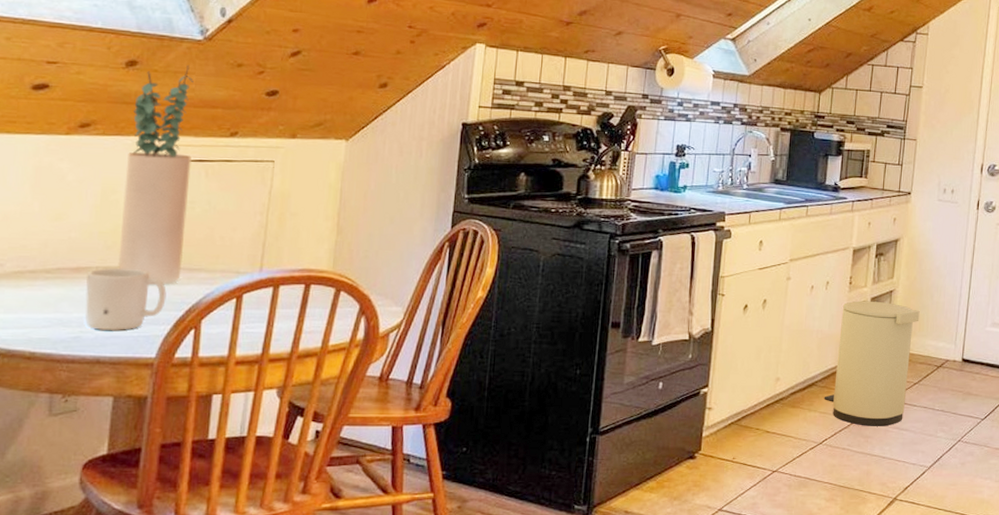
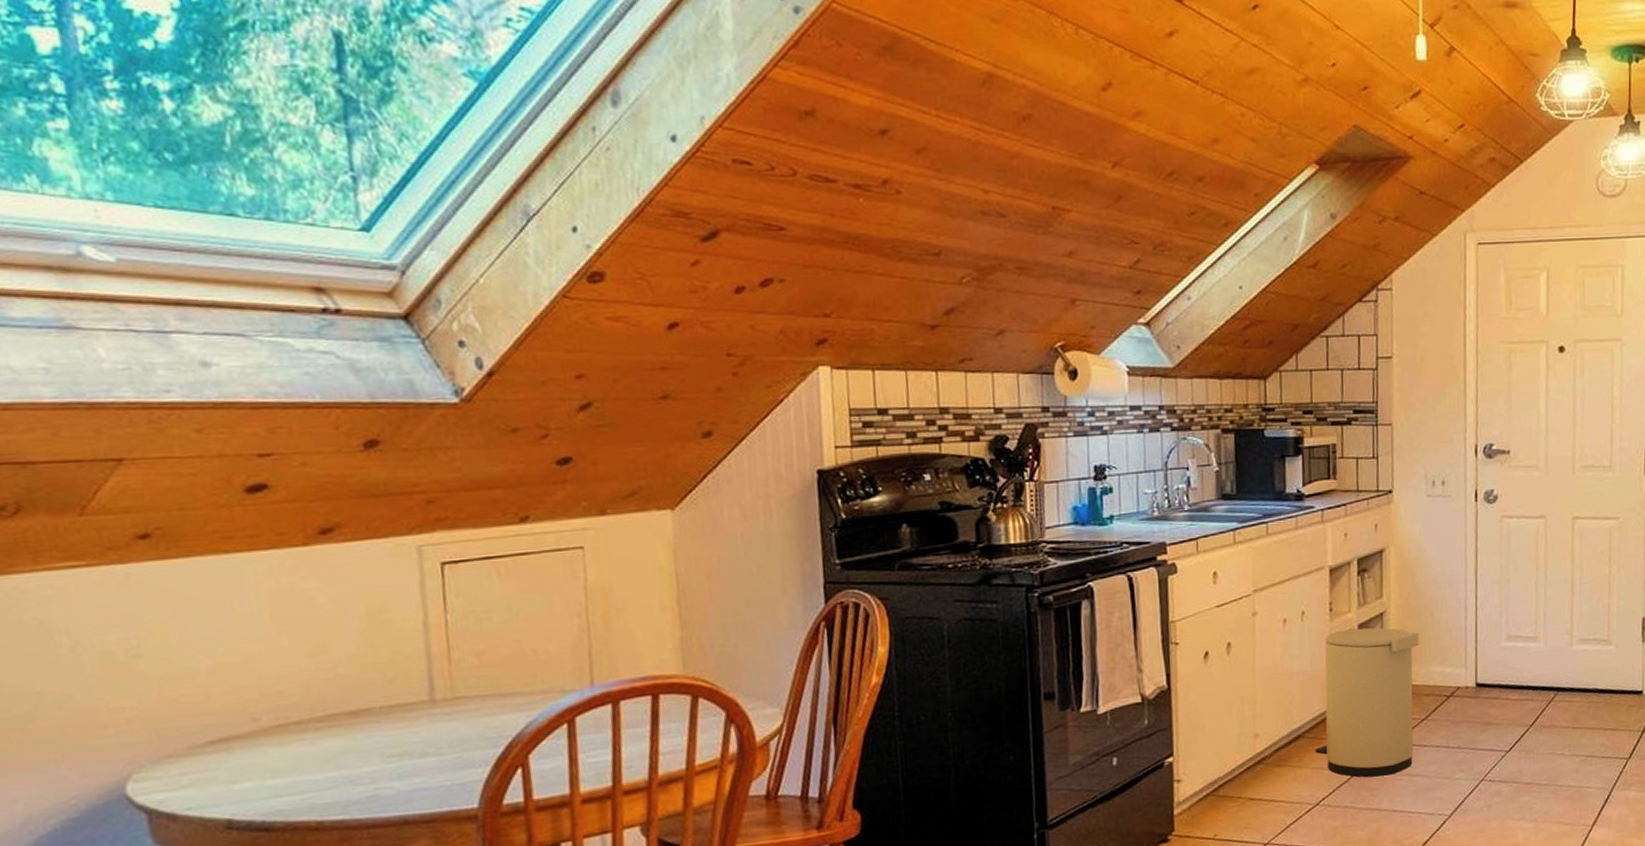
mug: present [84,268,167,330] -> none [369,702,478,784]
vase: present [118,65,194,286] -> none [385,437,491,722]

